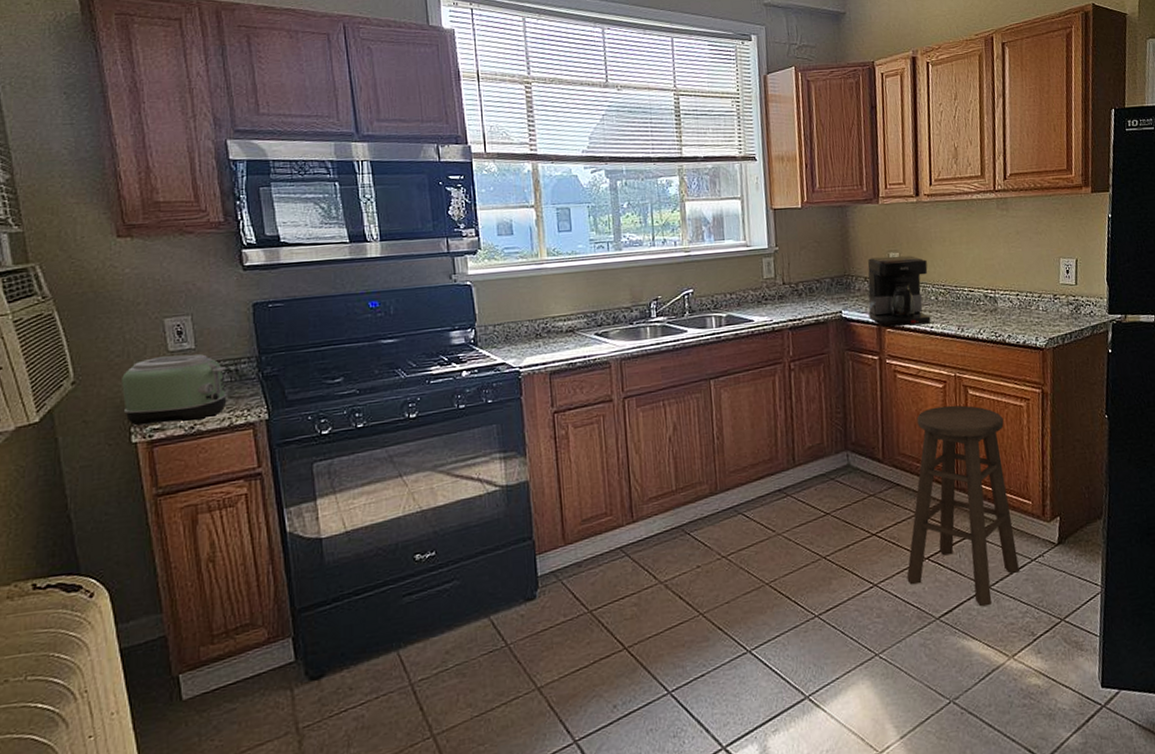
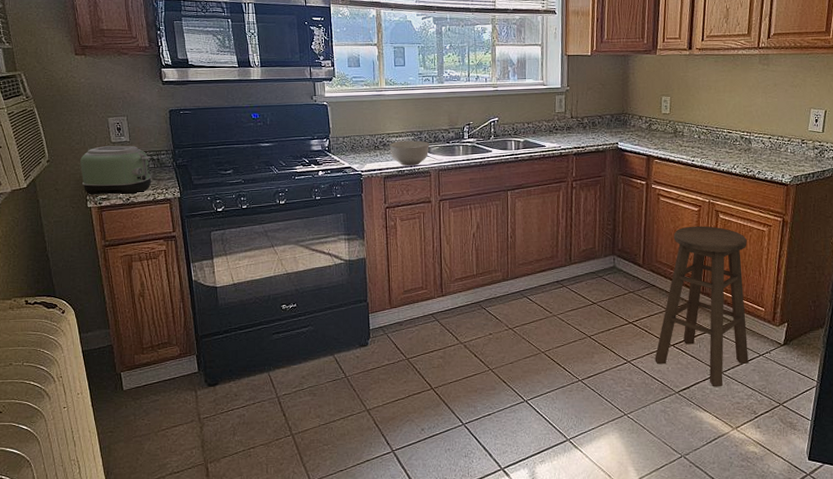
bowl: none [555,323,608,358] -> present [389,140,429,167]
coffee maker: present [867,255,931,328] -> none [640,99,694,159]

